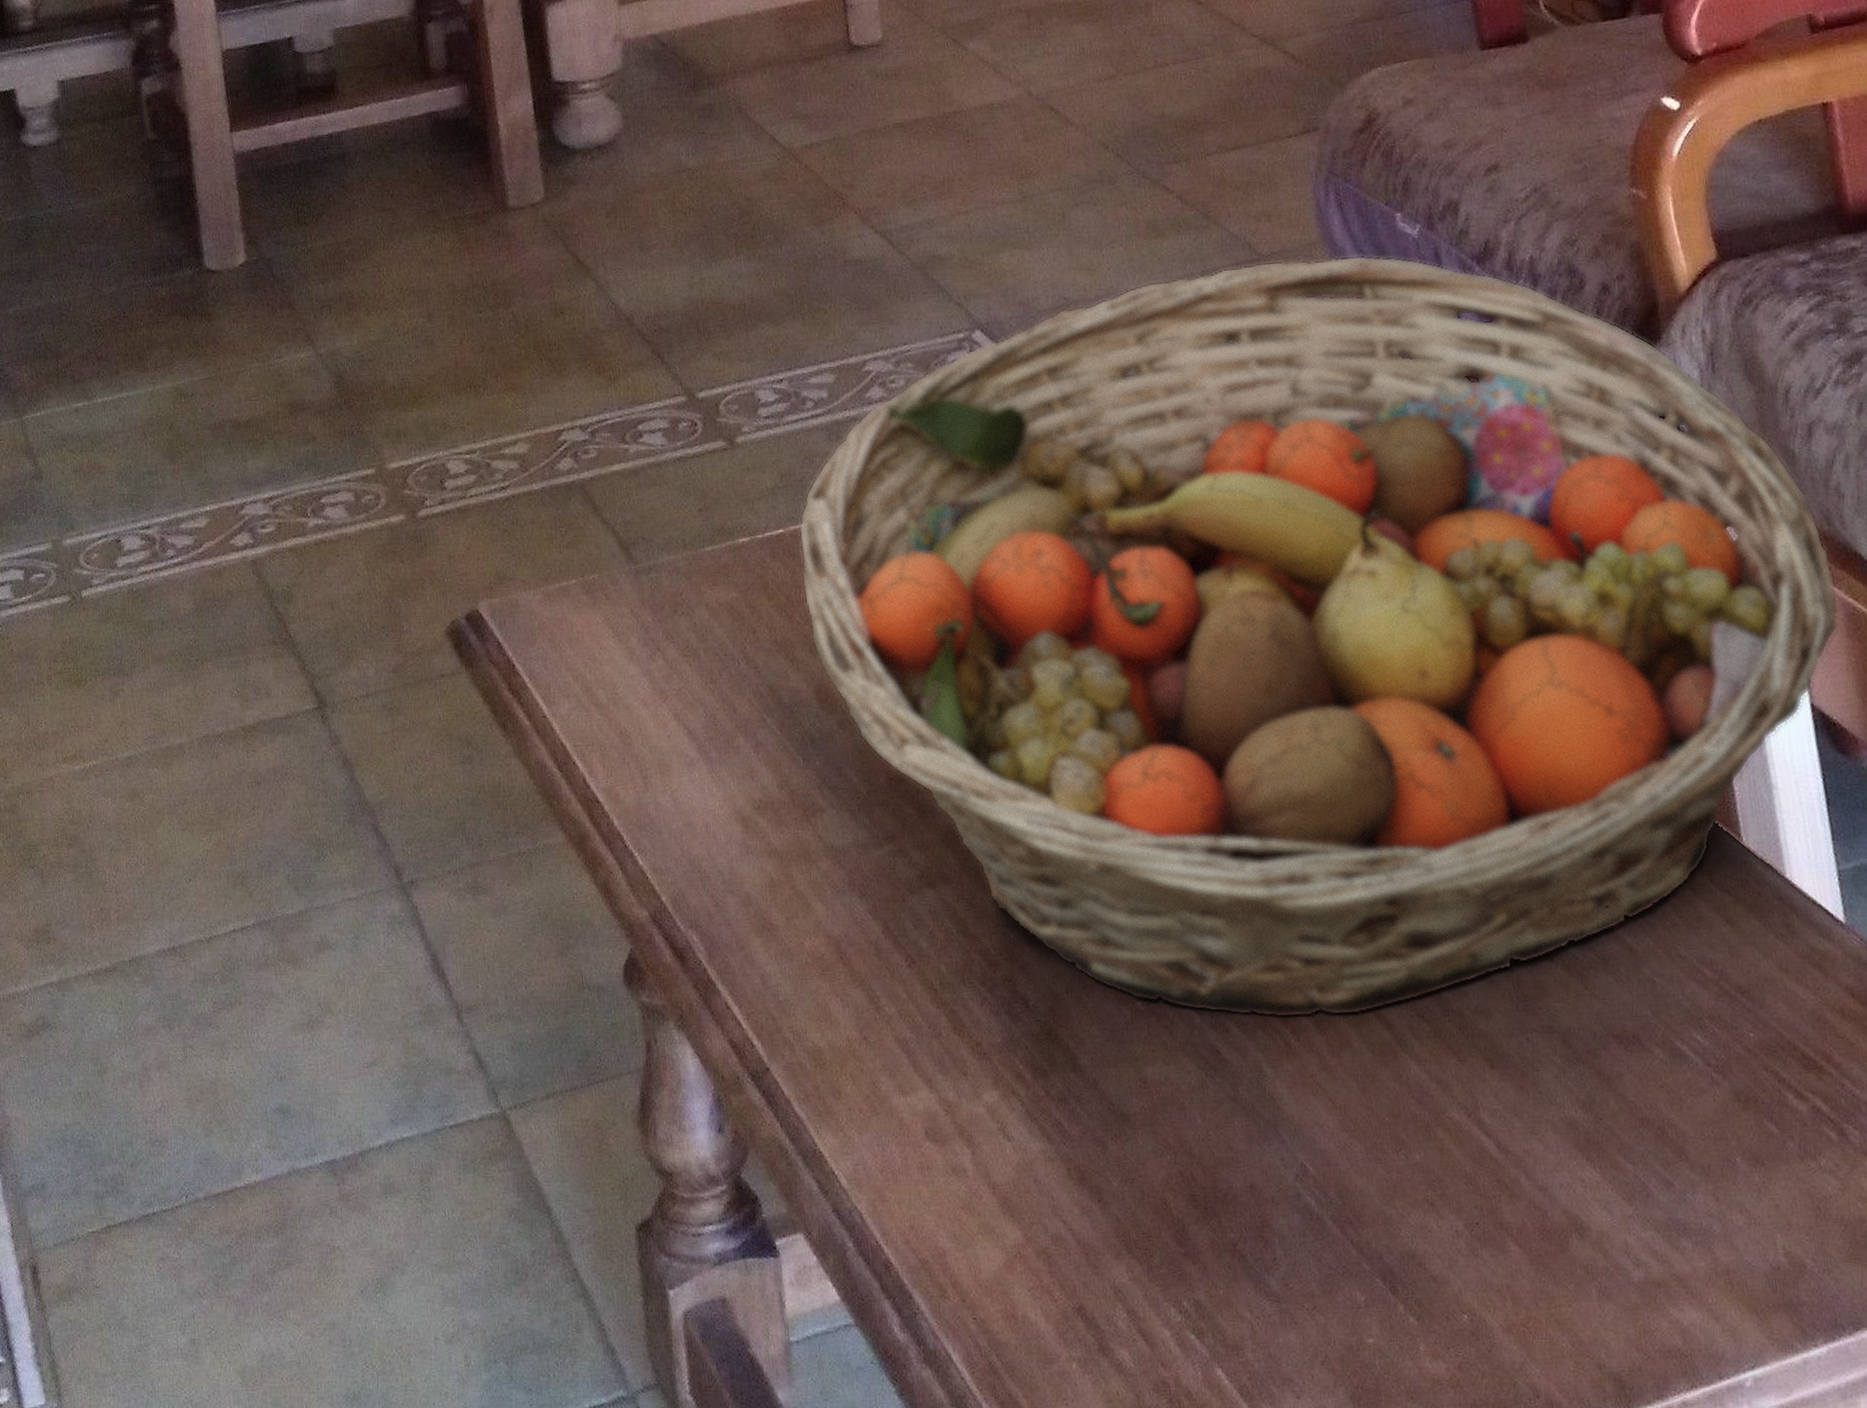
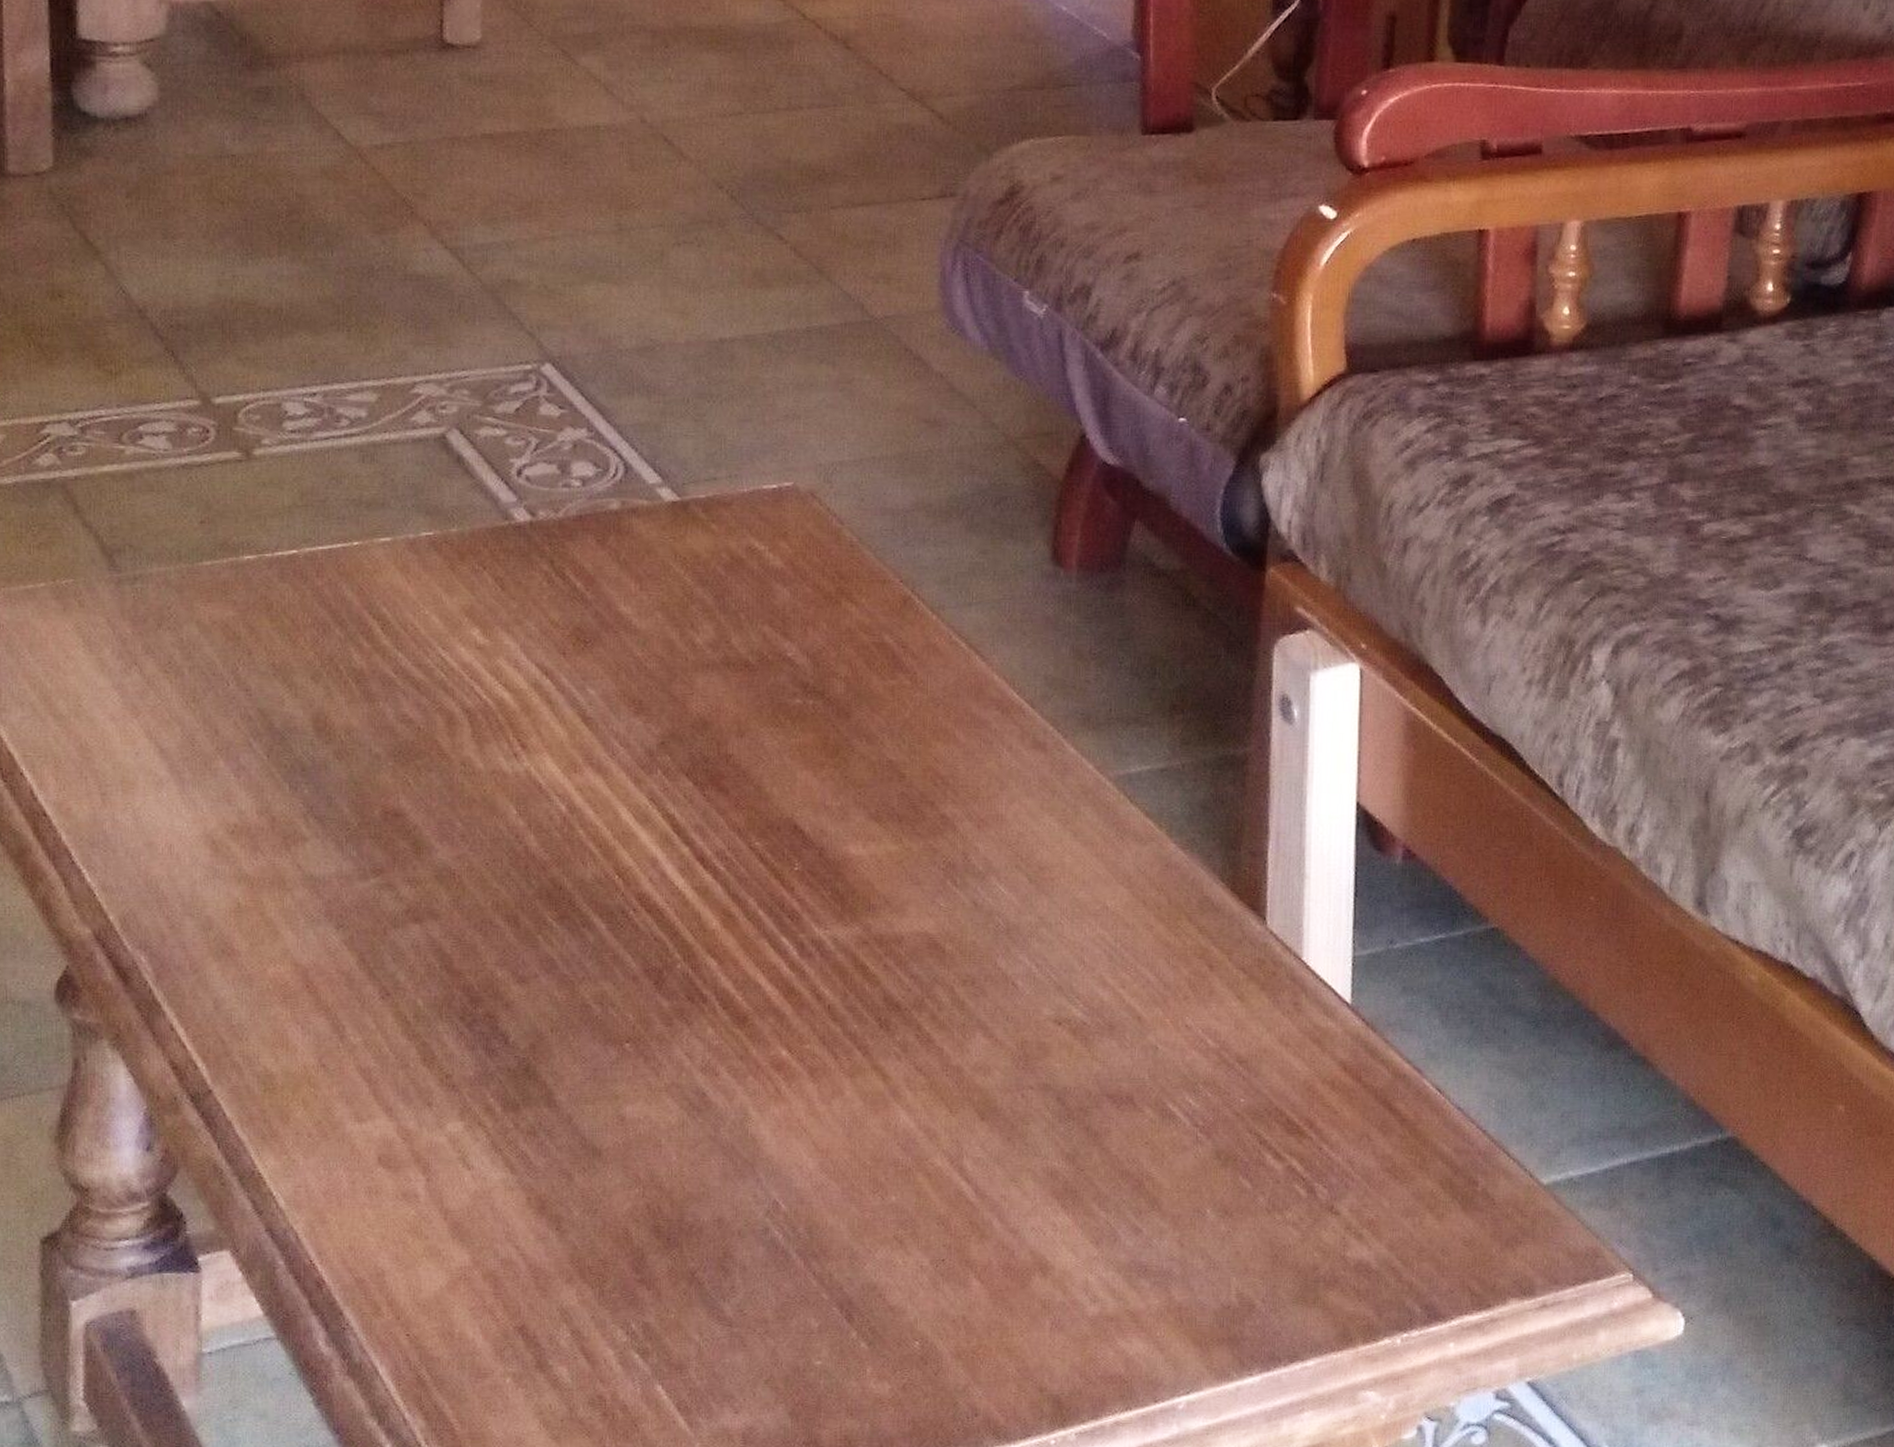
fruit basket: present [798,255,1840,1019] -> none [312,325,1403,1066]

